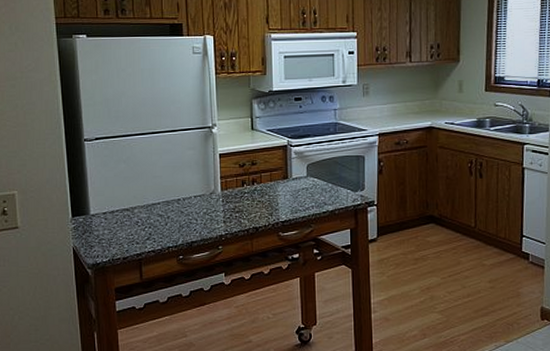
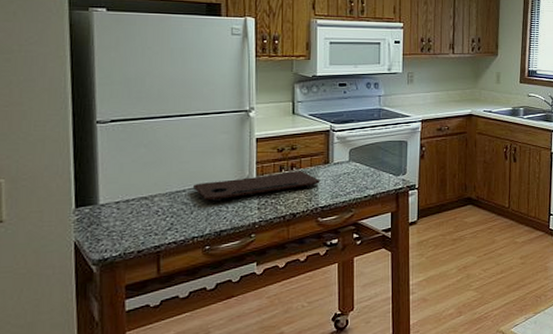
cutting board: none [165,186,279,214] -> present [192,171,319,202]

